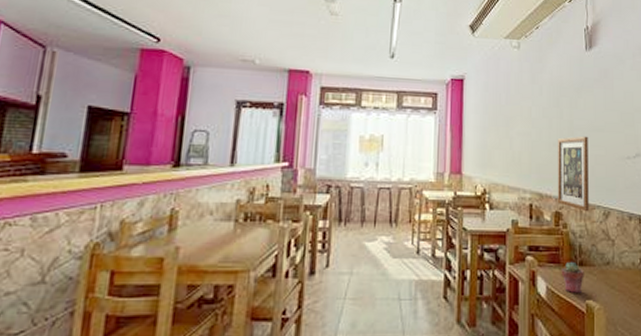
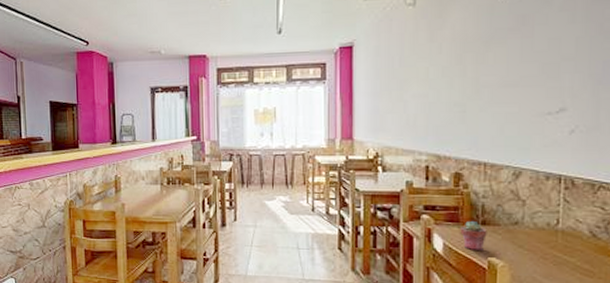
wall art: present [558,136,589,212] -> none [459,93,497,173]

